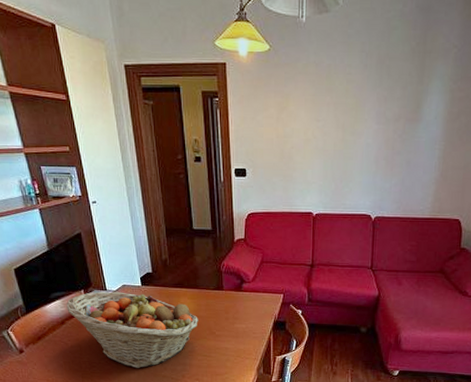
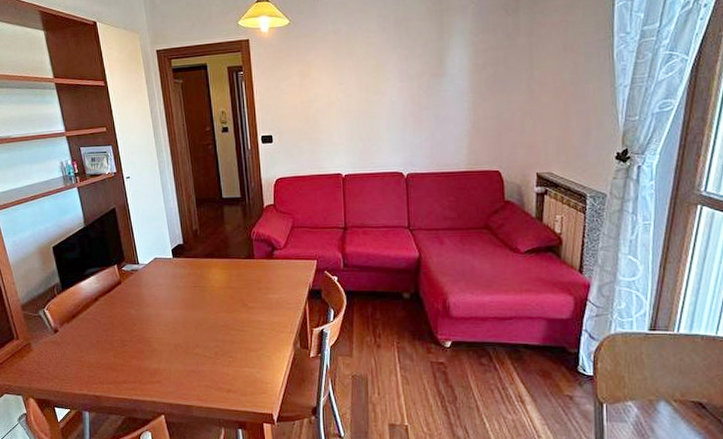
fruit basket: present [66,291,198,369] -> none [100,265,230,346]

